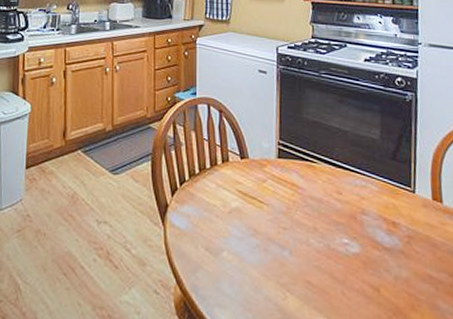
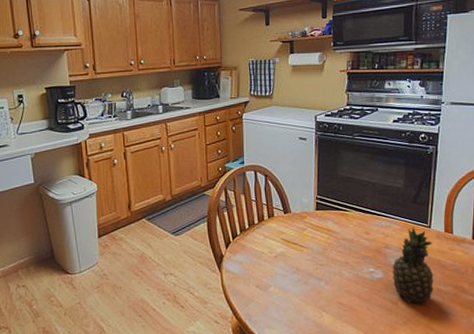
fruit: none [371,190,424,293] -> present [392,227,434,304]

